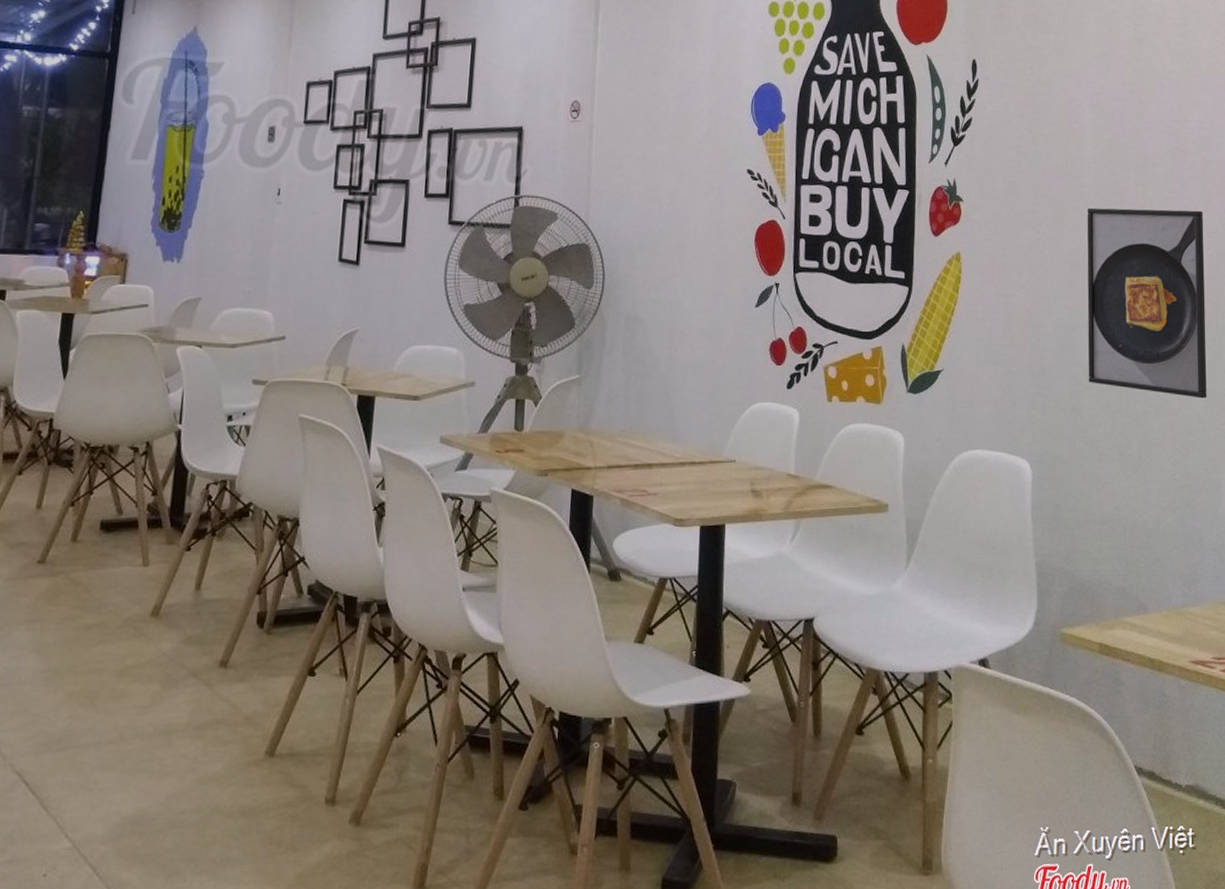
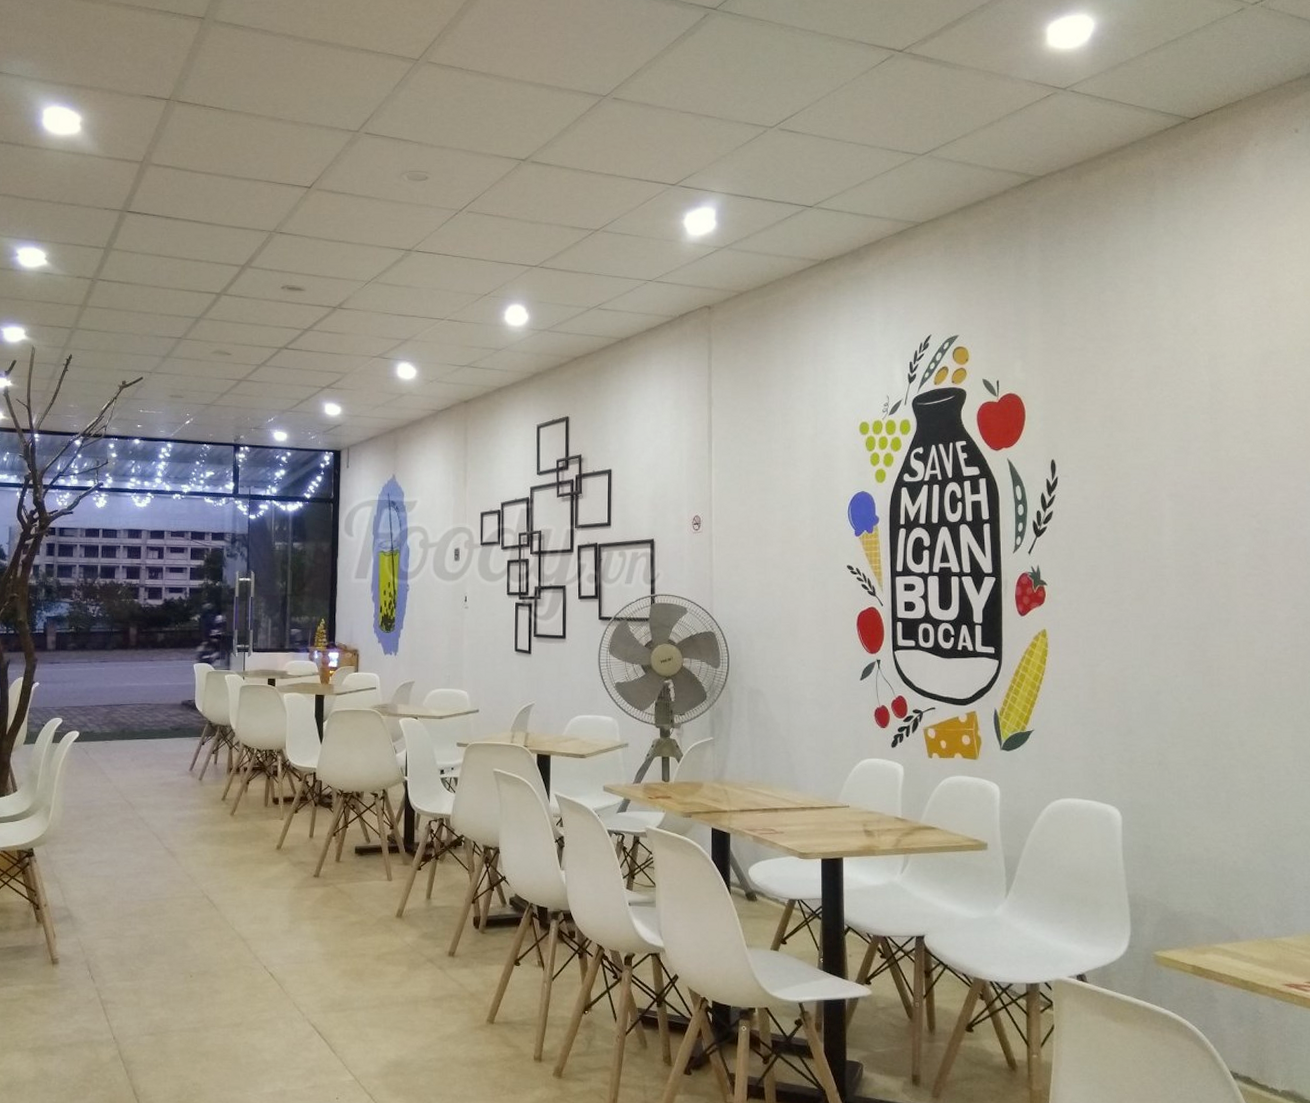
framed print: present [1087,207,1207,399] -> none [1169,584,1296,754]

